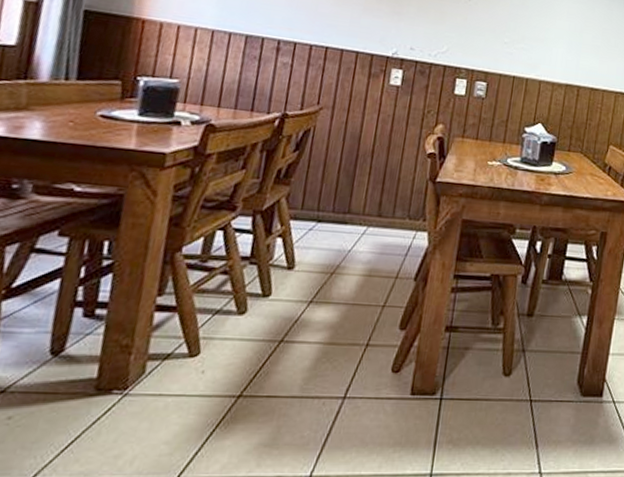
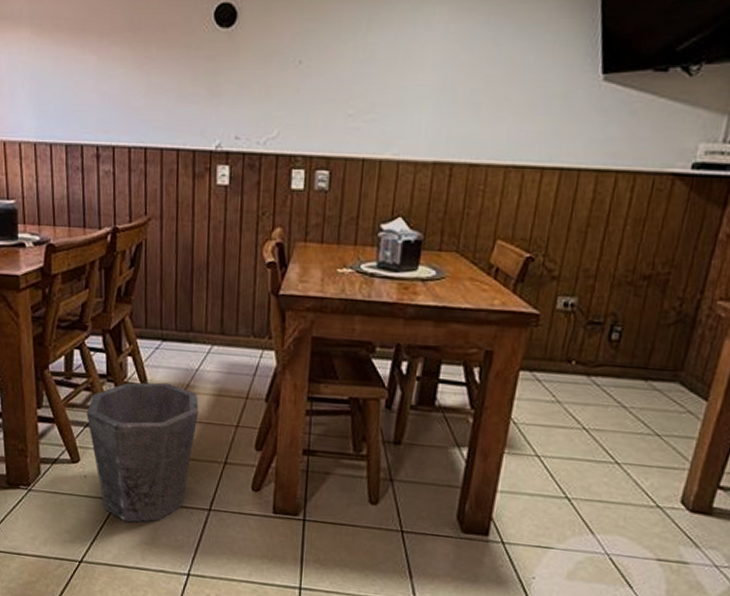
waste bin: none [217,264,347,422] -> present [86,382,199,523]

